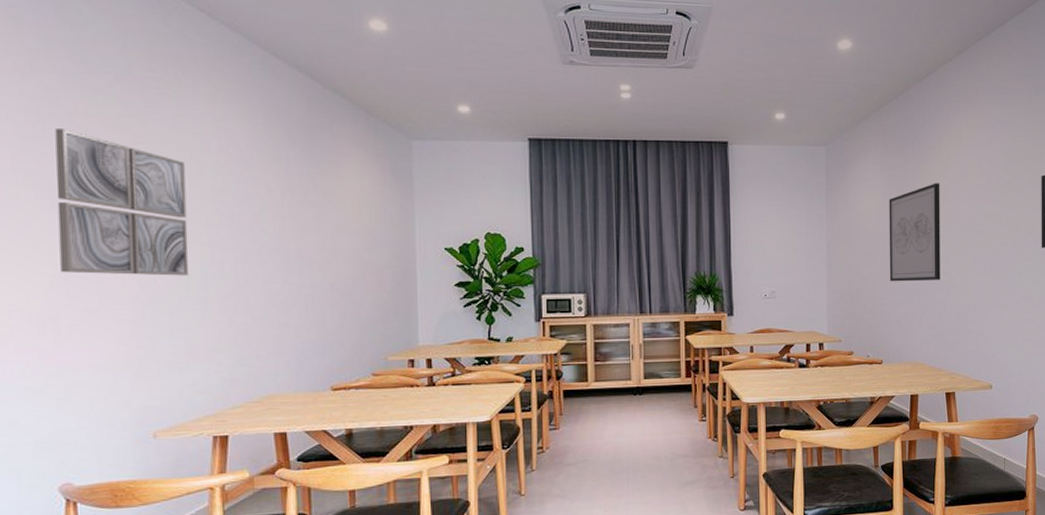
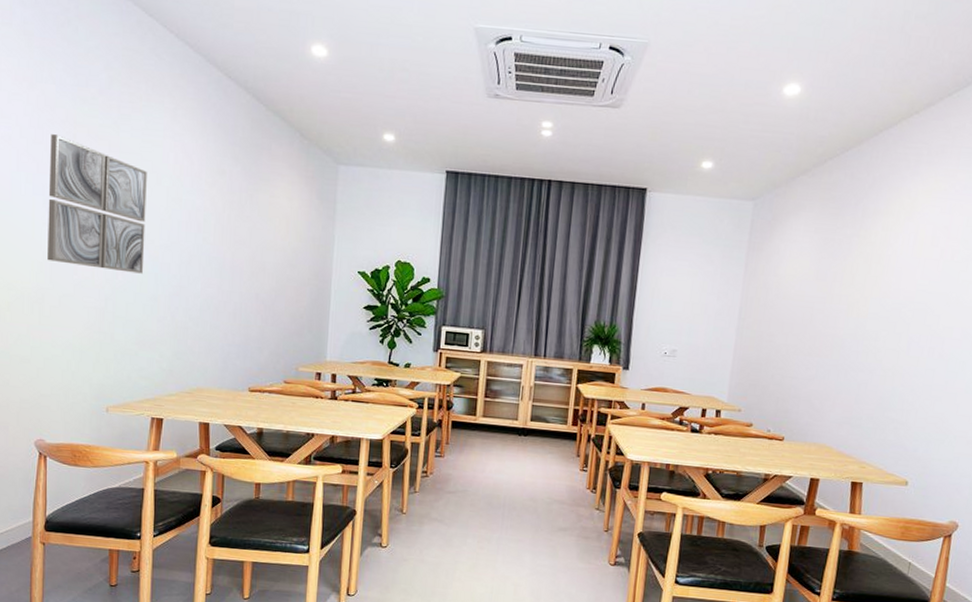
wall art: present [889,183,940,282] -> none [805,251,882,360]

